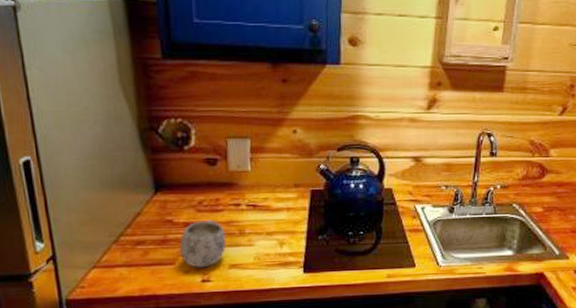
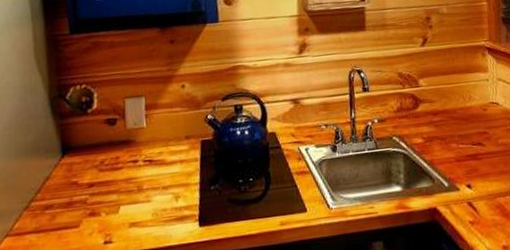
mug: present [180,220,227,268] -> none [84,178,126,229]

